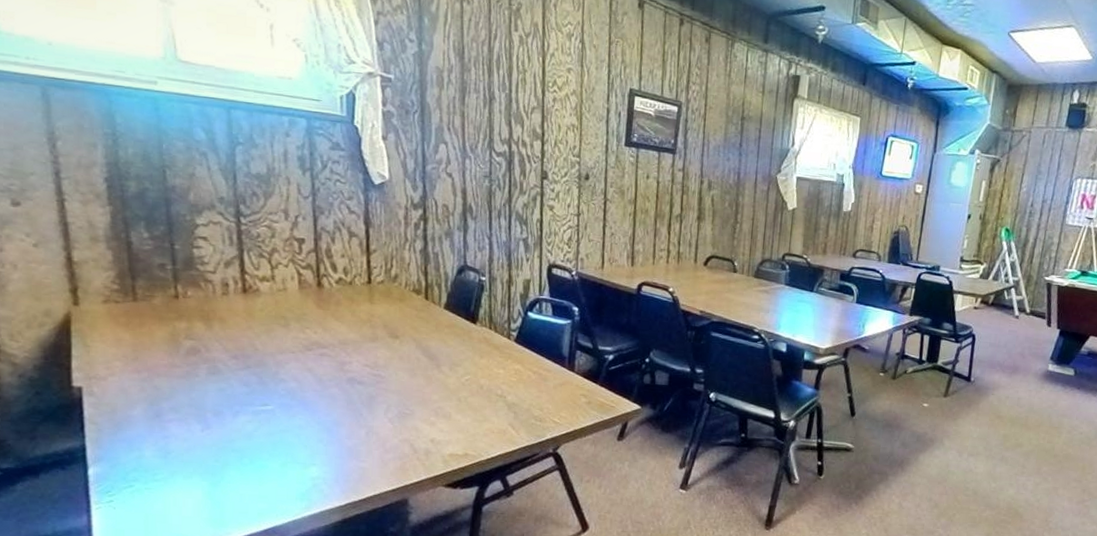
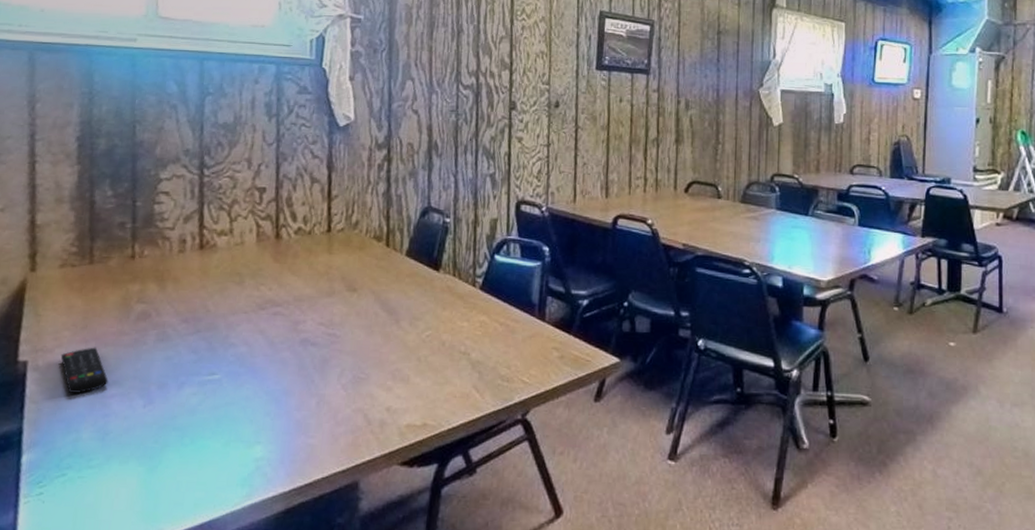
remote control: none [115,377,165,417] -> present [60,347,109,393]

